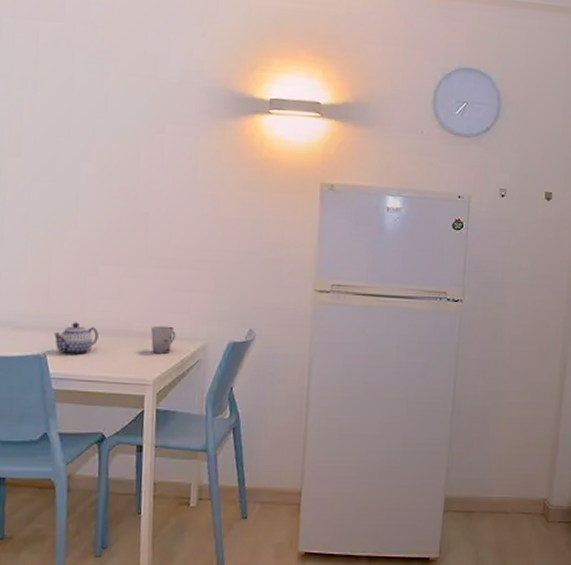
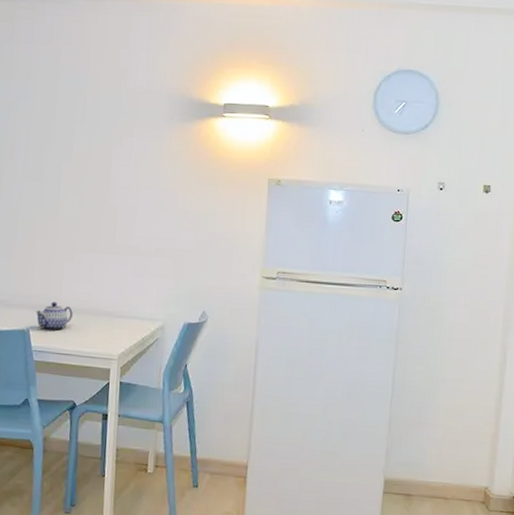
cup: present [151,325,176,354] -> none [117,306,138,332]

